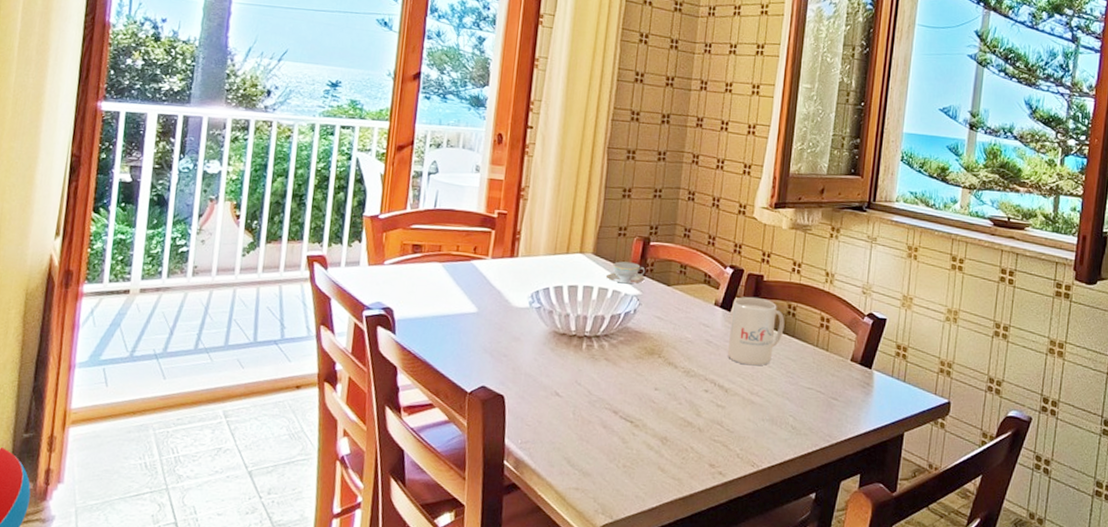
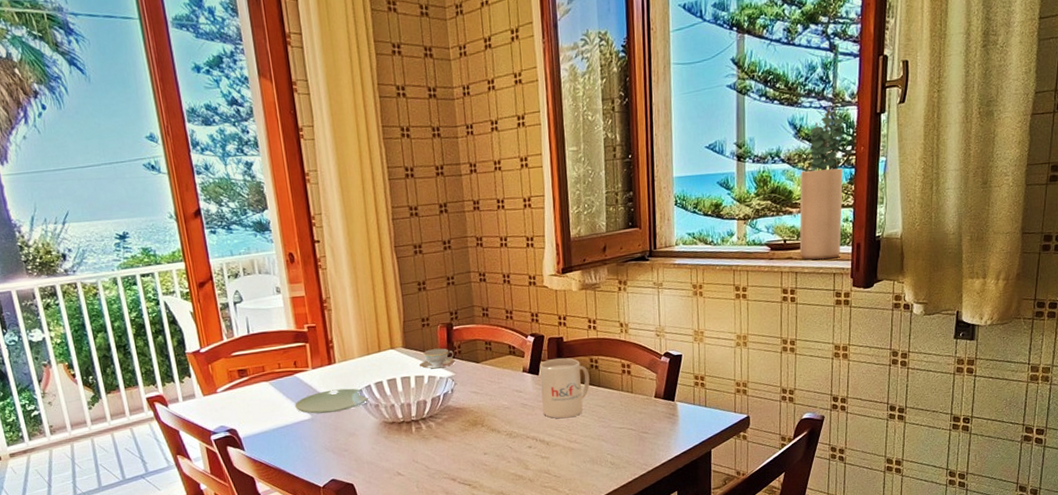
plate: none [463,285,546,311] -> present [295,388,370,414]
vase: none [1022,91,1080,247] -> present [799,103,844,260]

